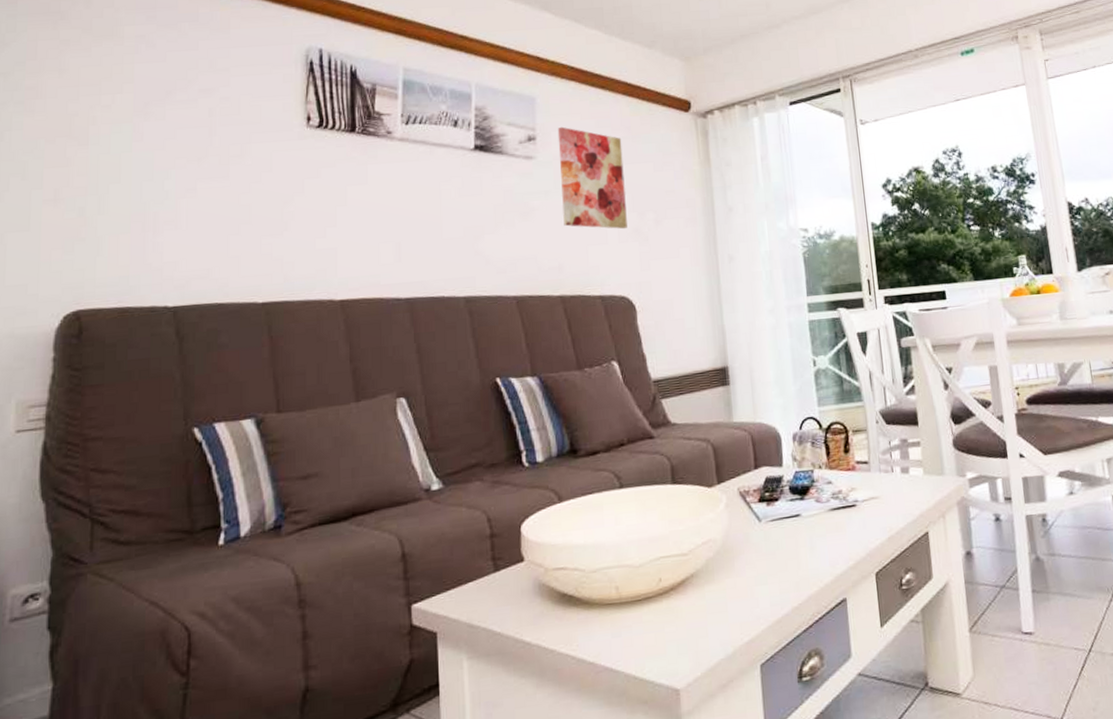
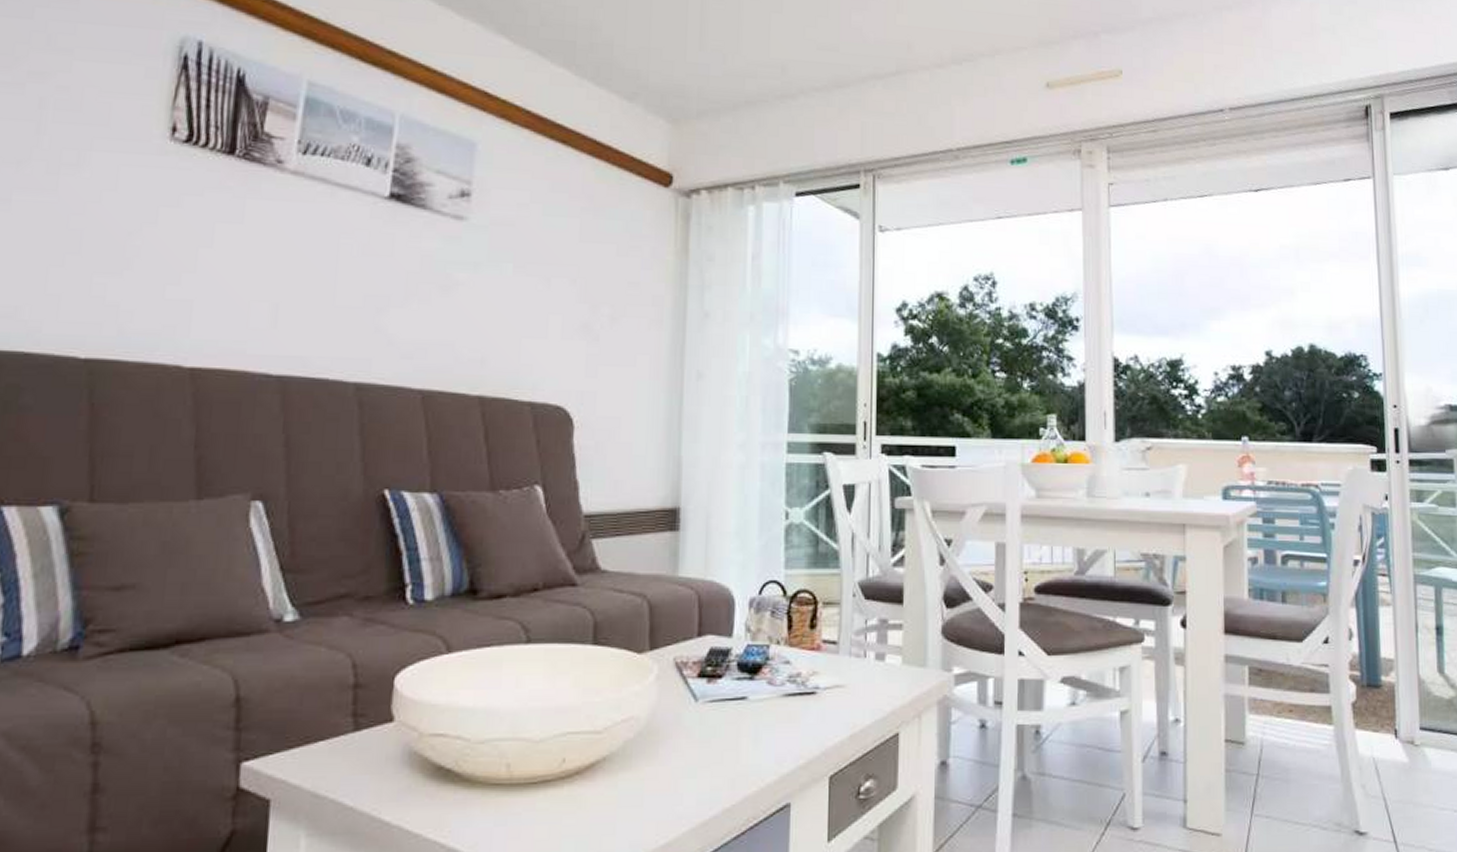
wall art: present [557,126,627,230] -> none [494,184,580,323]

